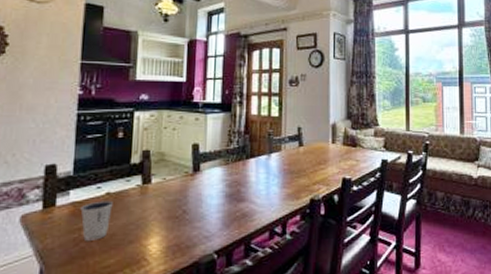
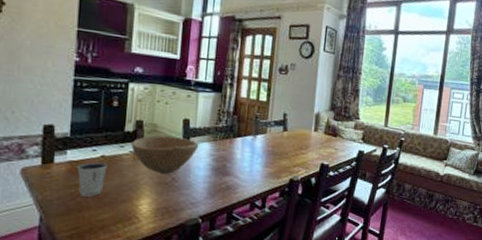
bowl: none [138,163,210,208] -> present [131,135,199,175]

